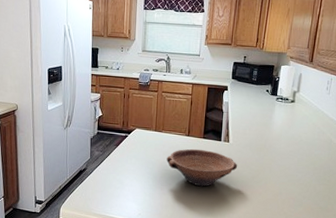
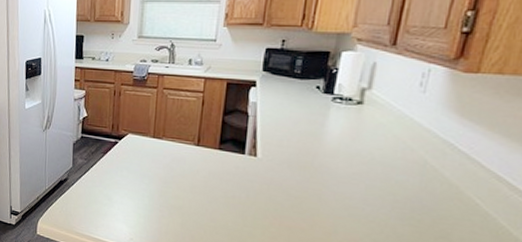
bowl: present [166,148,238,187] -> none [167,162,269,213]

